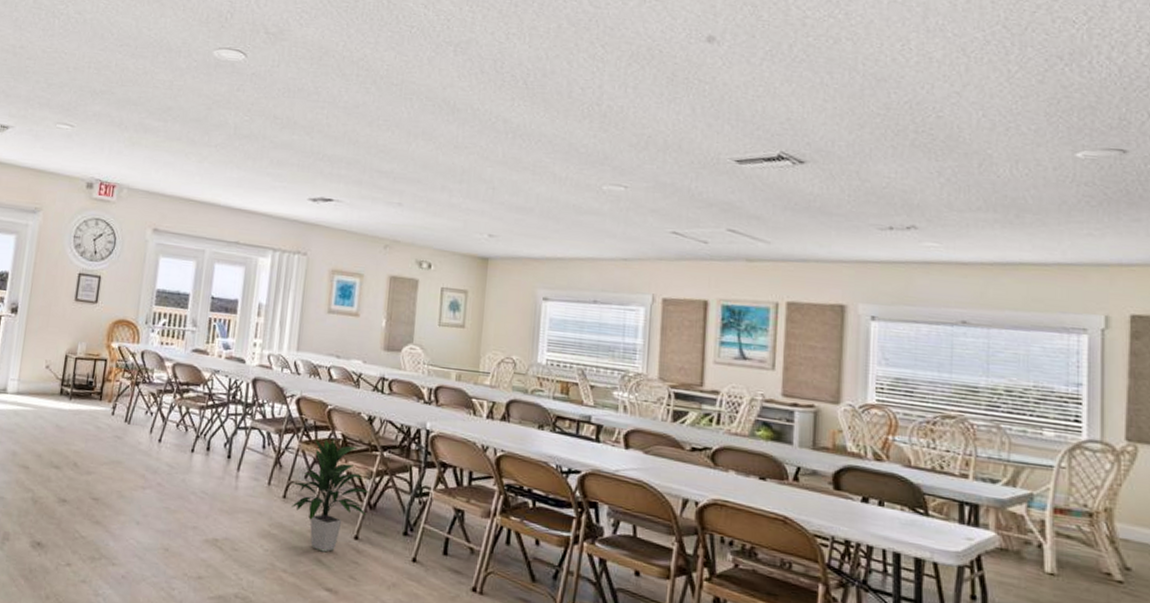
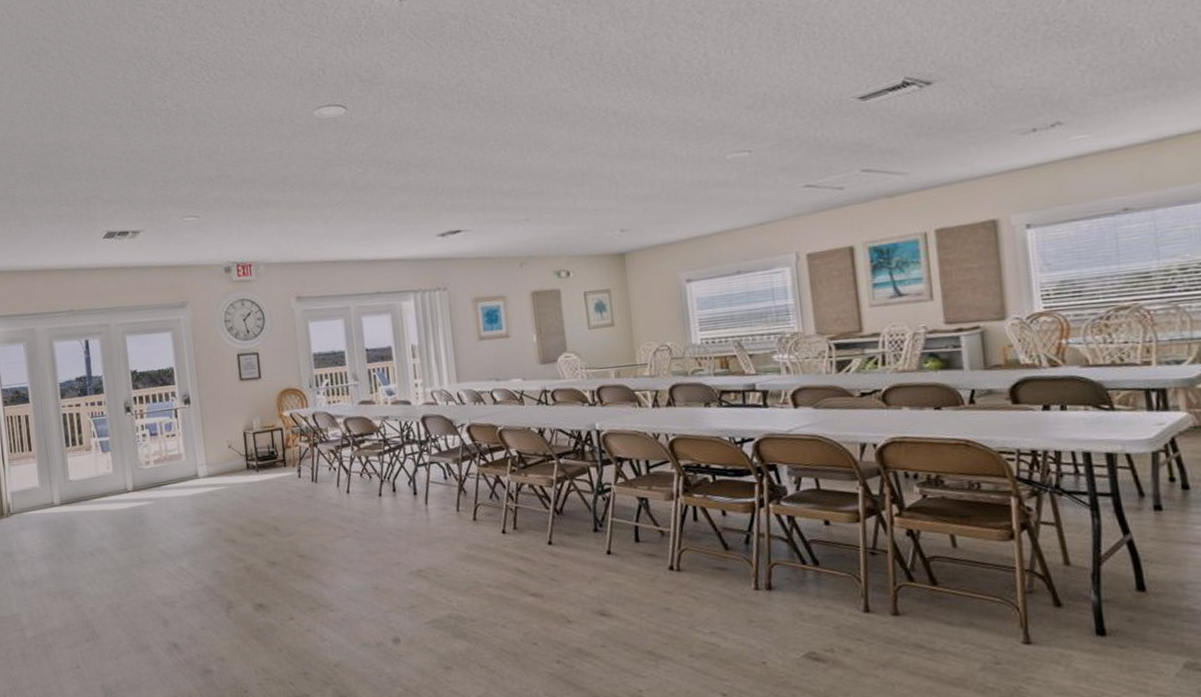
indoor plant: present [291,438,371,553] -> none [479,457,556,562]

